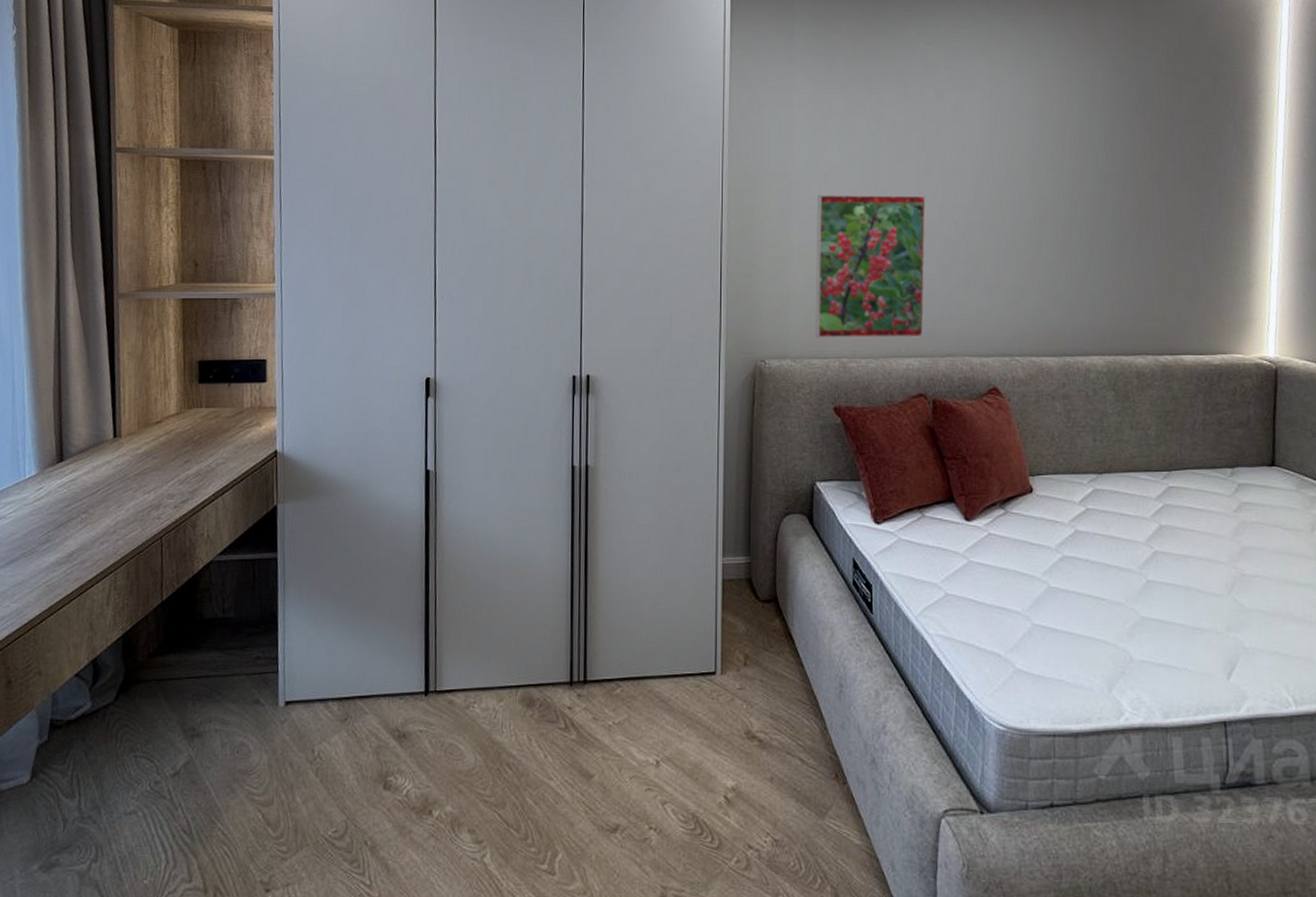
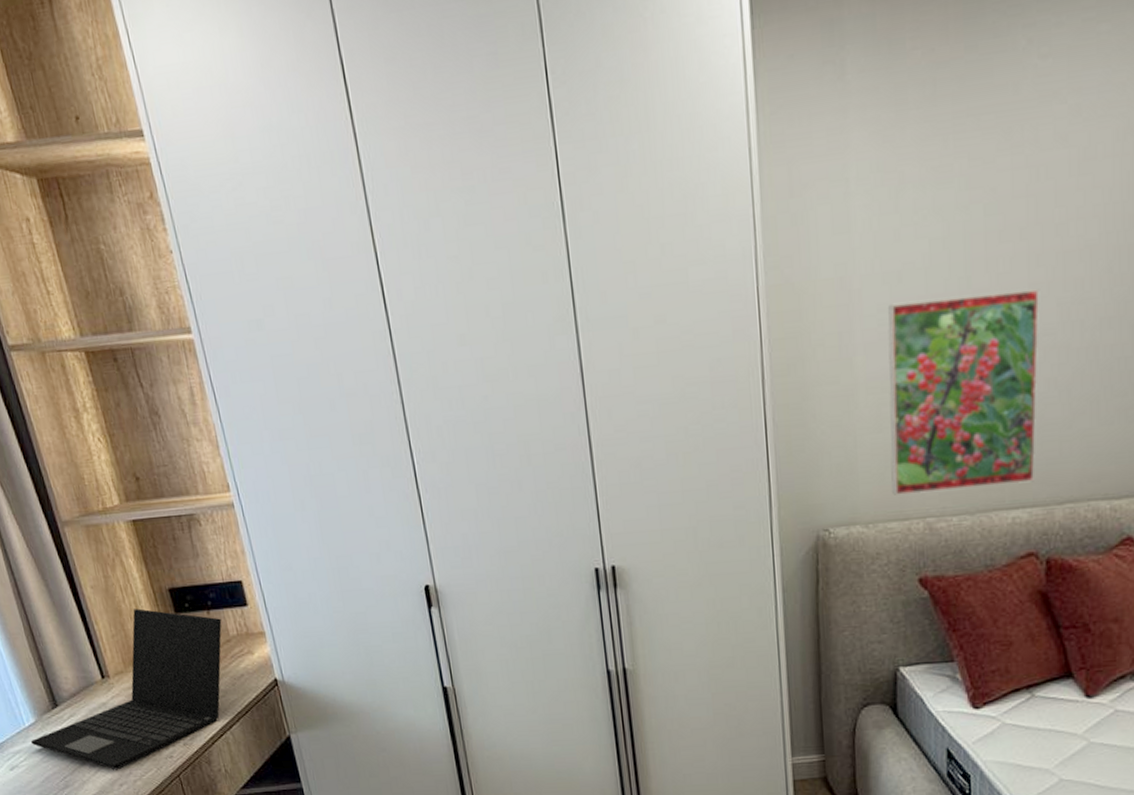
laptop: none [26,376,239,527] -> present [31,608,222,769]

